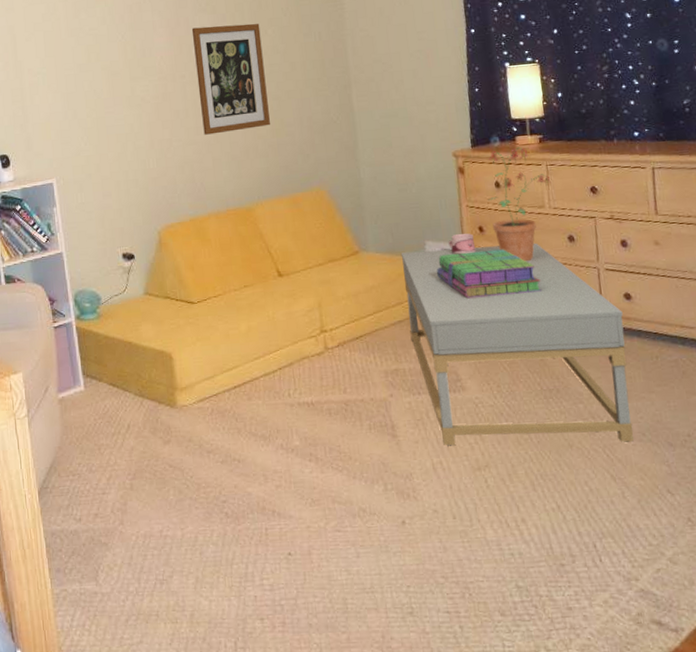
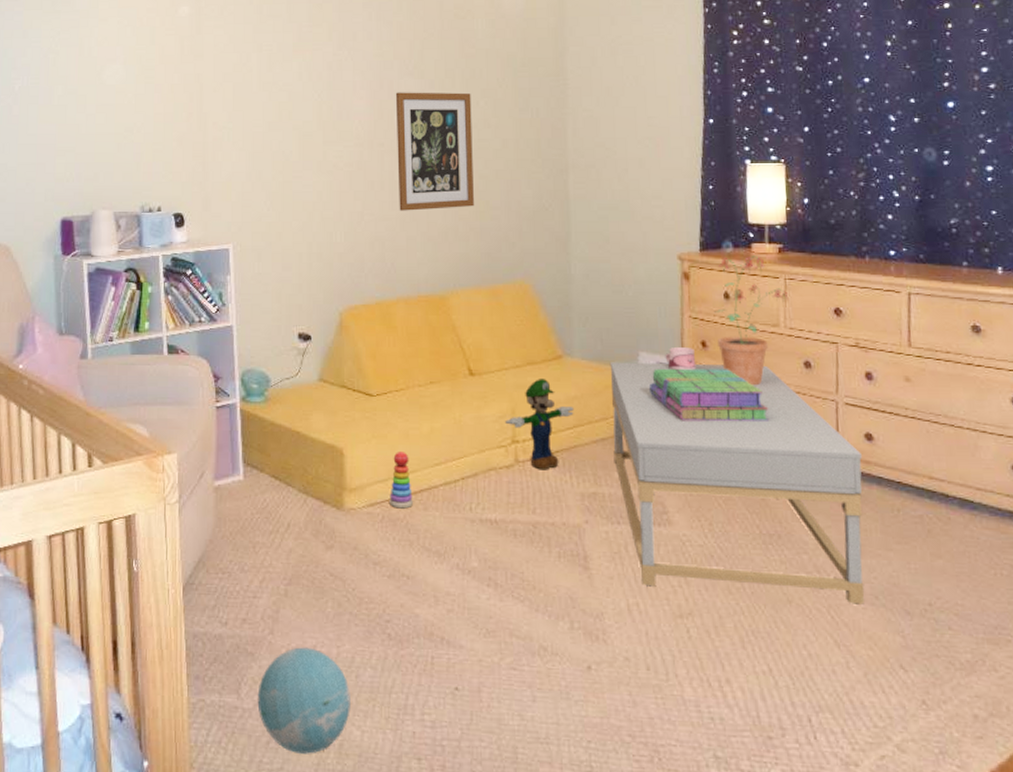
decorative ball: none [113,532,198,627] -> present [257,647,350,754]
stacking toy: none [216,350,238,401] -> present [390,452,413,509]
plush toy: none [313,273,373,354] -> present [505,379,574,470]

